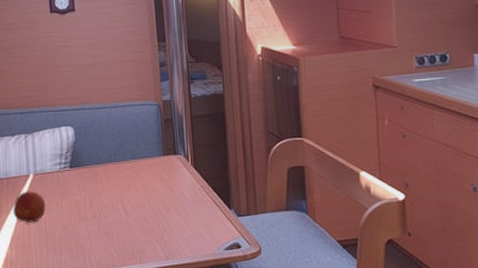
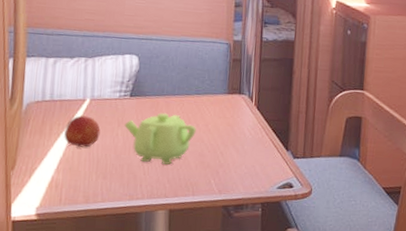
teapot: none [67,181,136,233] -> present [124,113,196,165]

